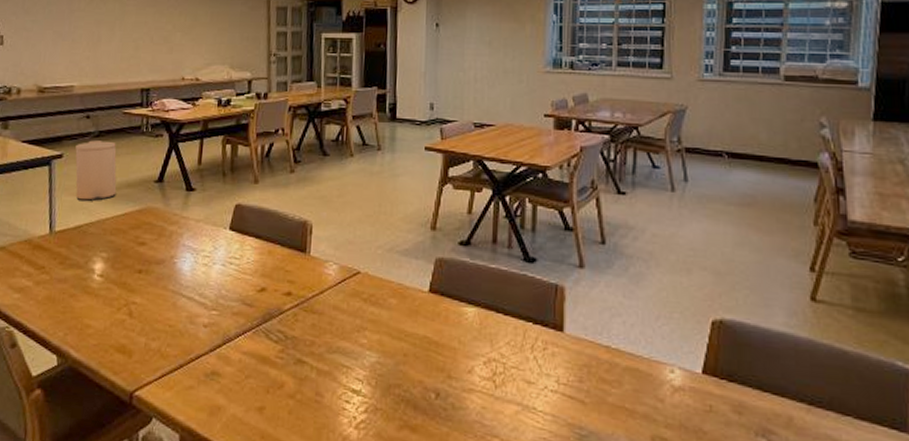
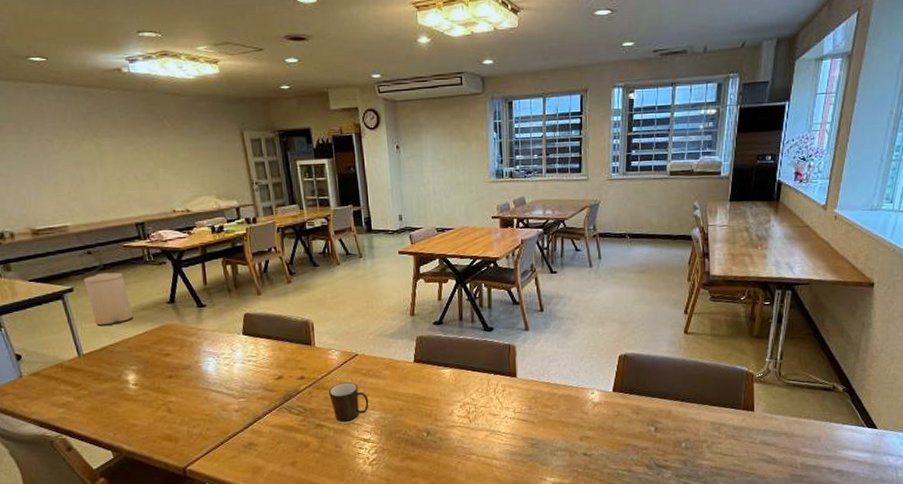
mug: none [318,307,366,365] -> present [329,382,369,424]

